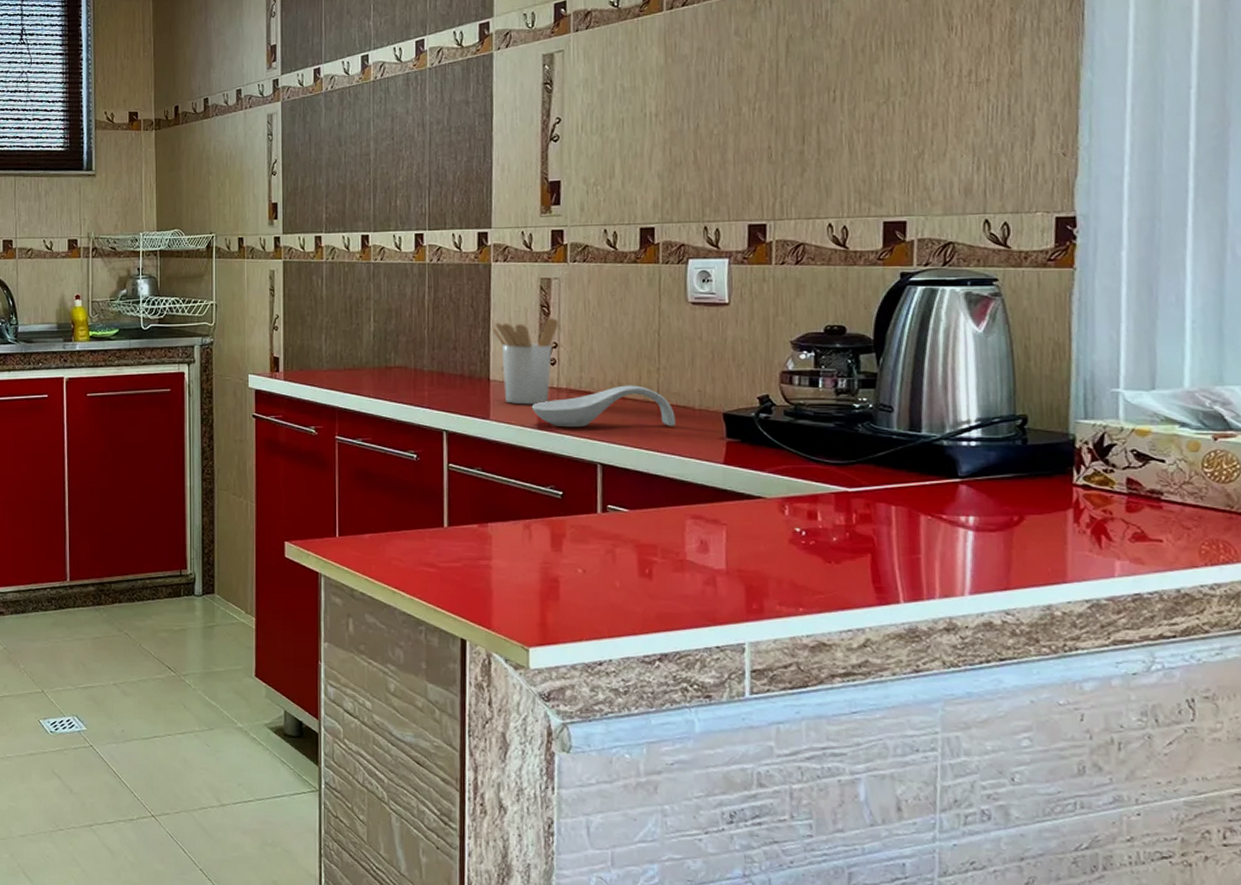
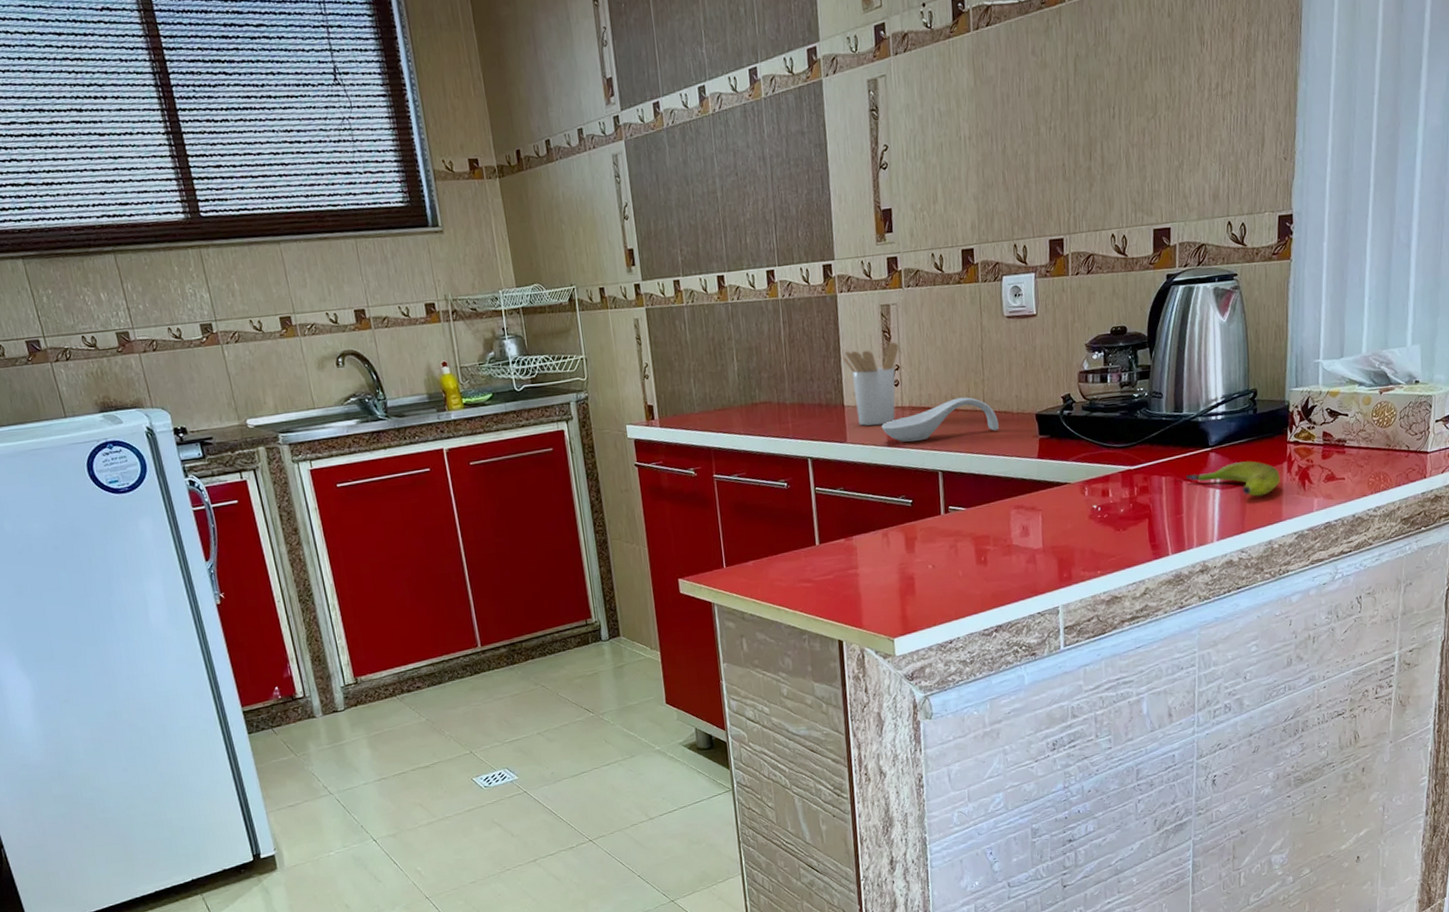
banana: none [925,501,1063,547] -> present [1186,461,1280,497]

